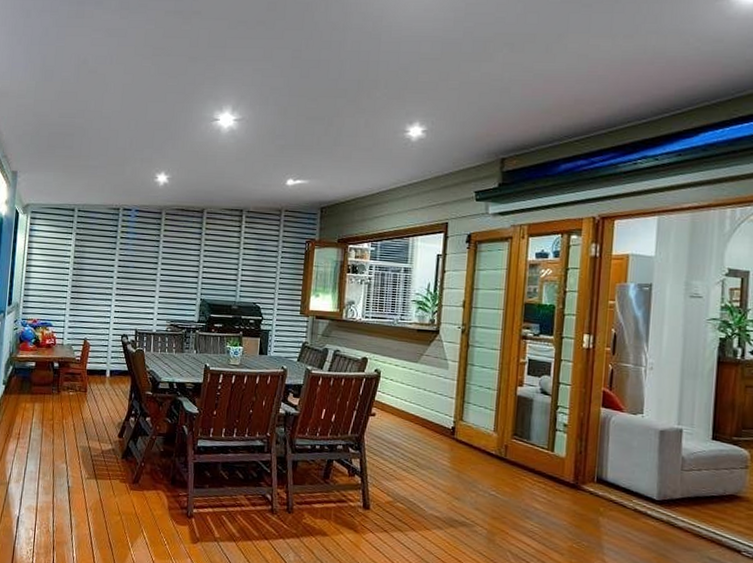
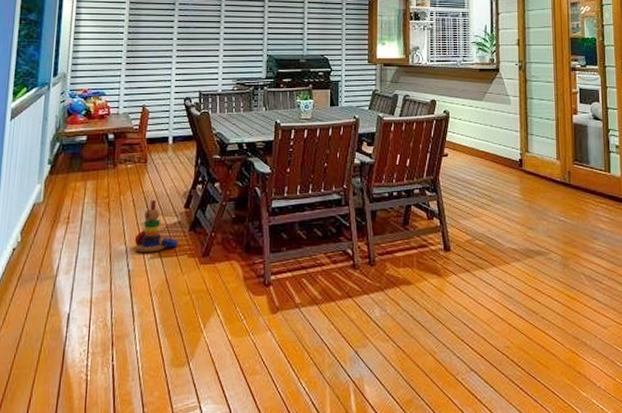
stacking toy: none [74,427,113,474] -> present [134,200,179,253]

